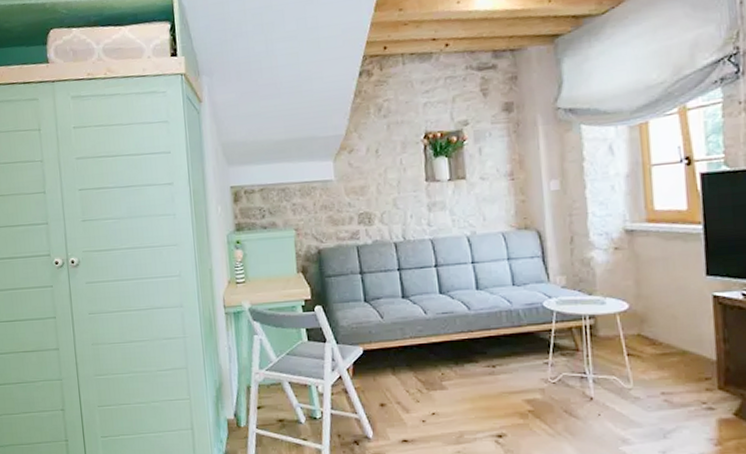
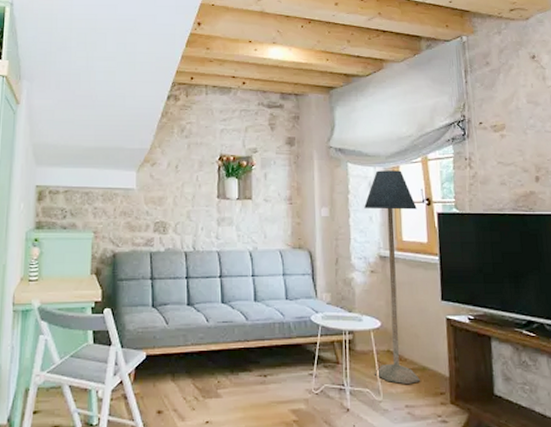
floor lamp: none [604,126,679,371] -> present [364,170,420,385]

